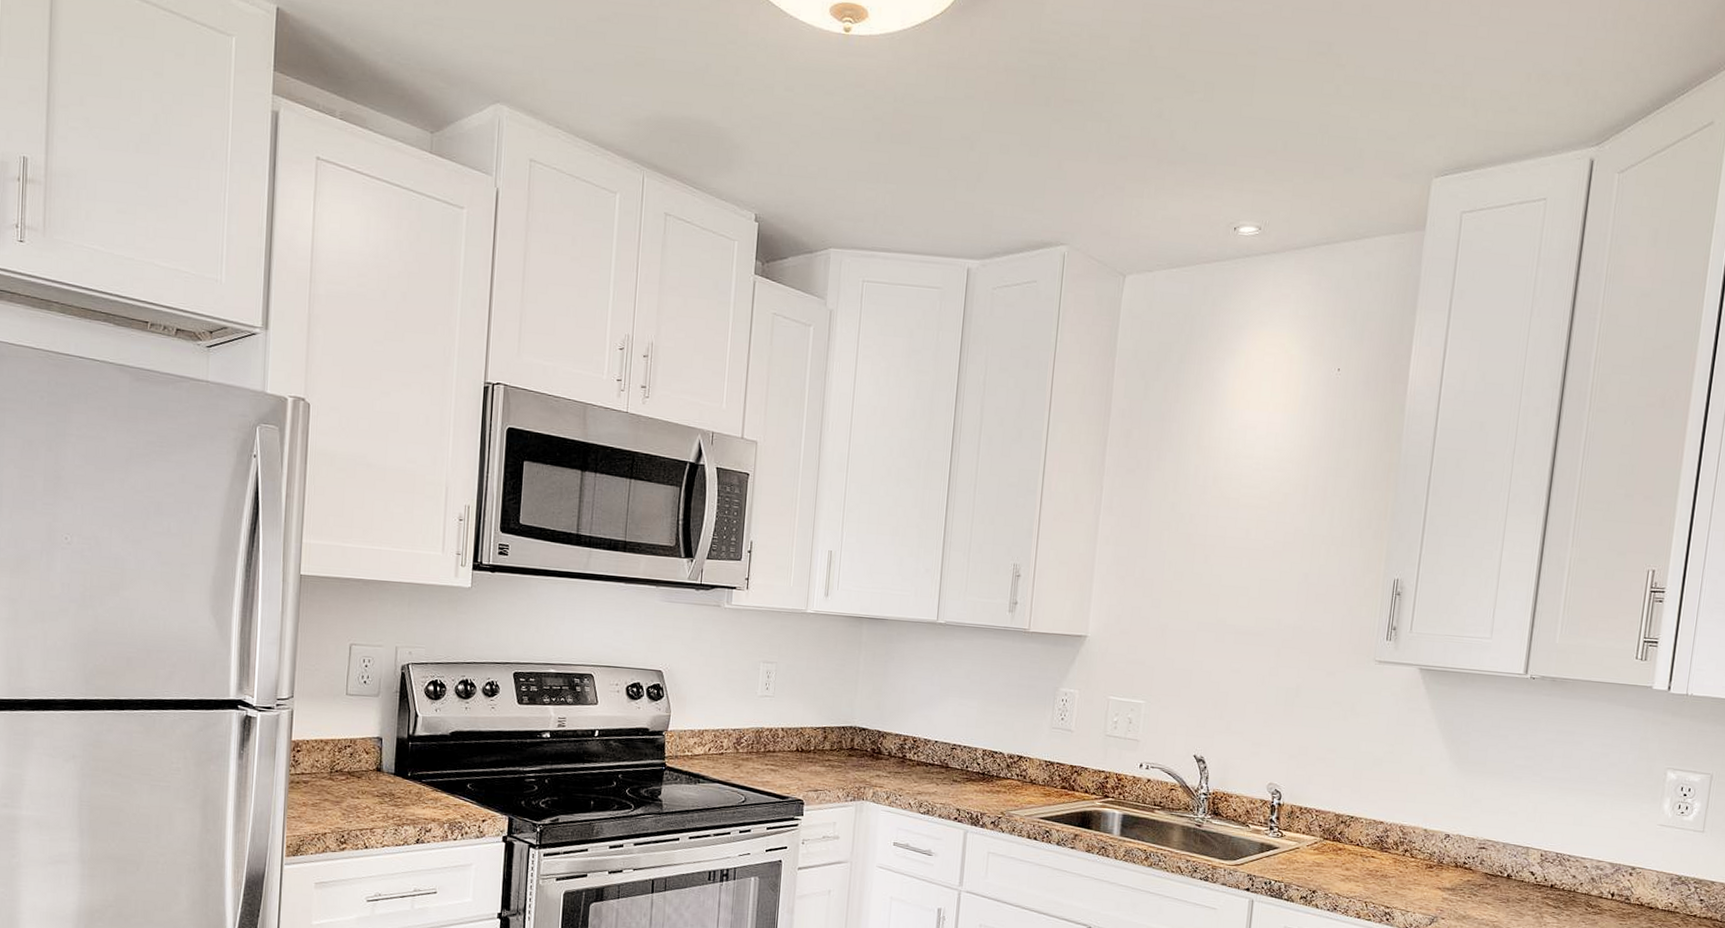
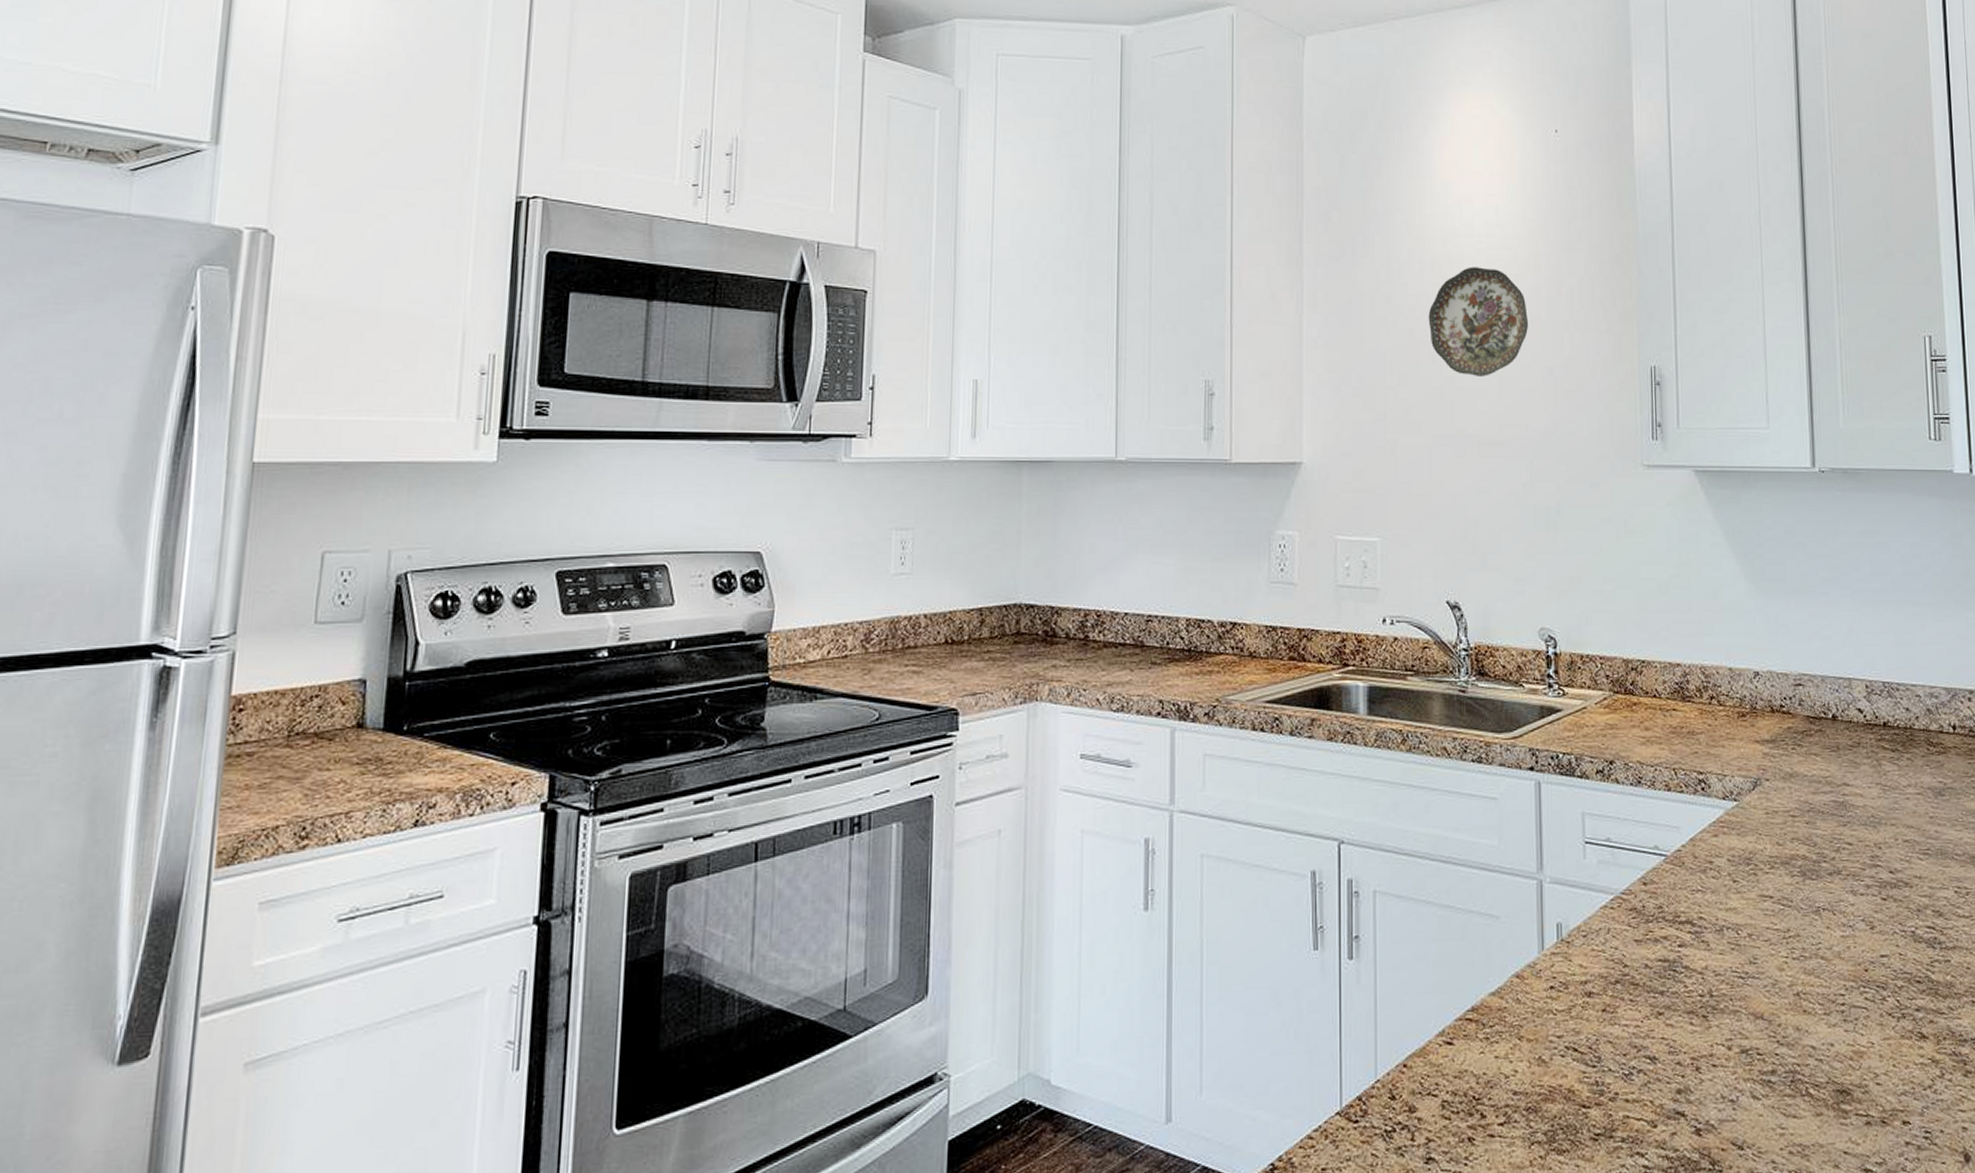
decorative plate: none [1205,484,1292,577] -> present [1428,267,1528,376]

